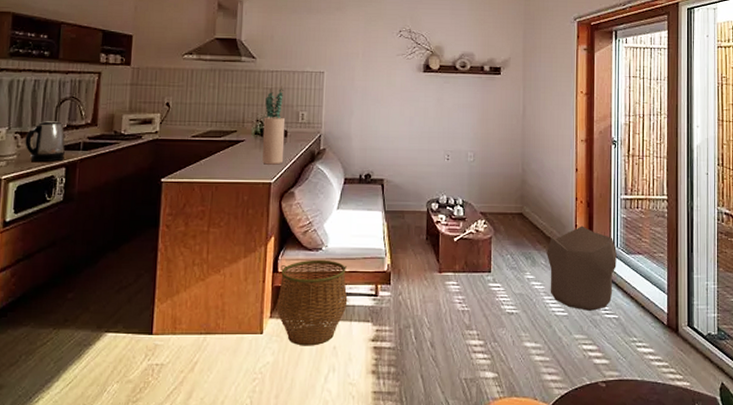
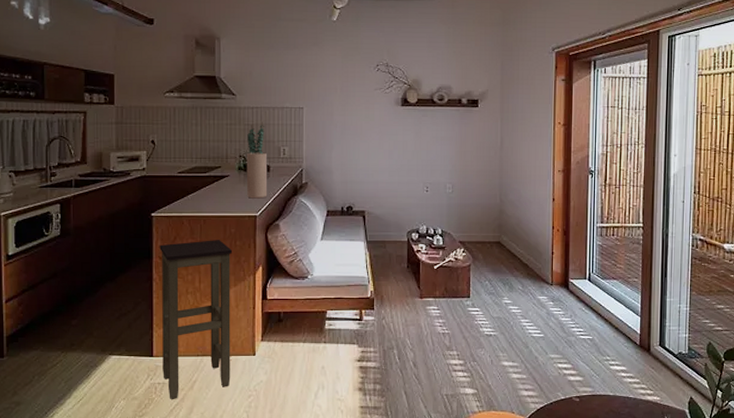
kettle: present [25,121,65,163] -> none [19,160,58,200]
bar stool: none [161,208,243,383] -> present [159,240,232,399]
basket: present [277,259,348,346] -> none [268,287,334,366]
pouf: present [547,226,617,311] -> none [524,253,592,332]

